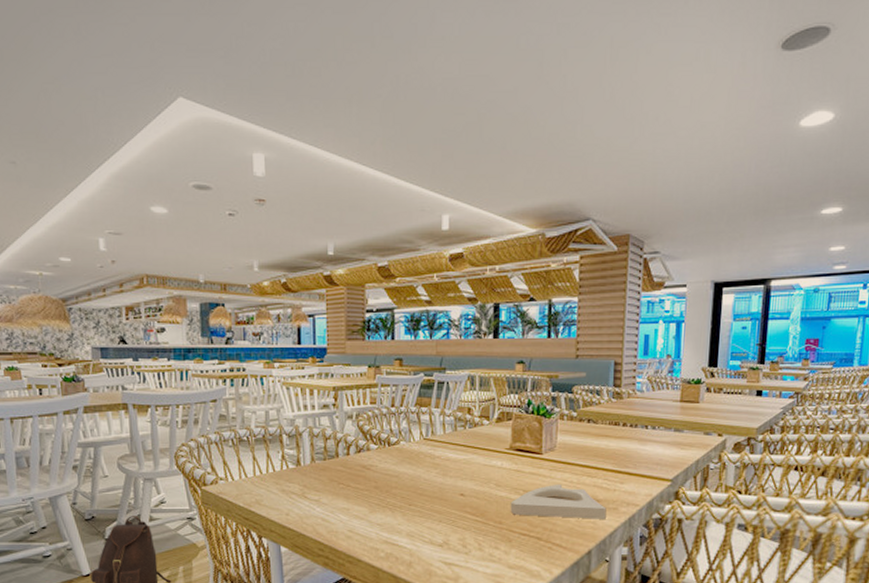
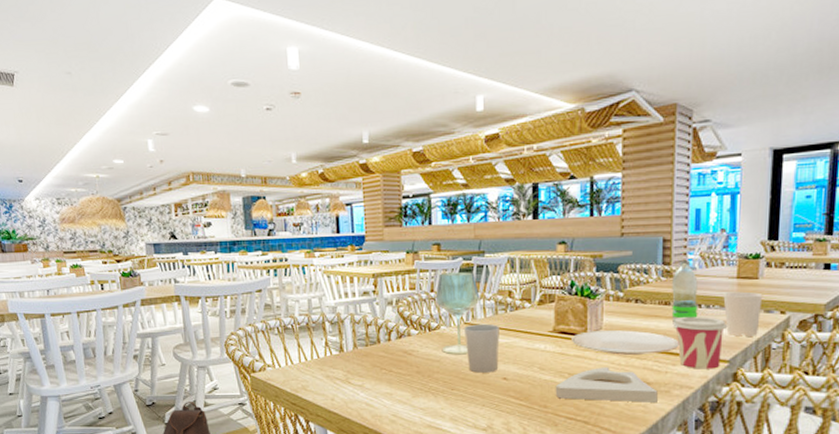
wine glass: none [396,388,440,471] -> present [435,272,480,355]
cup: none [424,440,458,489] -> present [464,323,500,373]
plate: none [527,449,627,473] -> present [572,330,680,355]
bottle: none [620,383,645,448] -> present [671,260,699,329]
cup: none [621,437,671,488] -> present [673,317,728,369]
cup: none [667,414,703,458] -> present [723,291,763,338]

